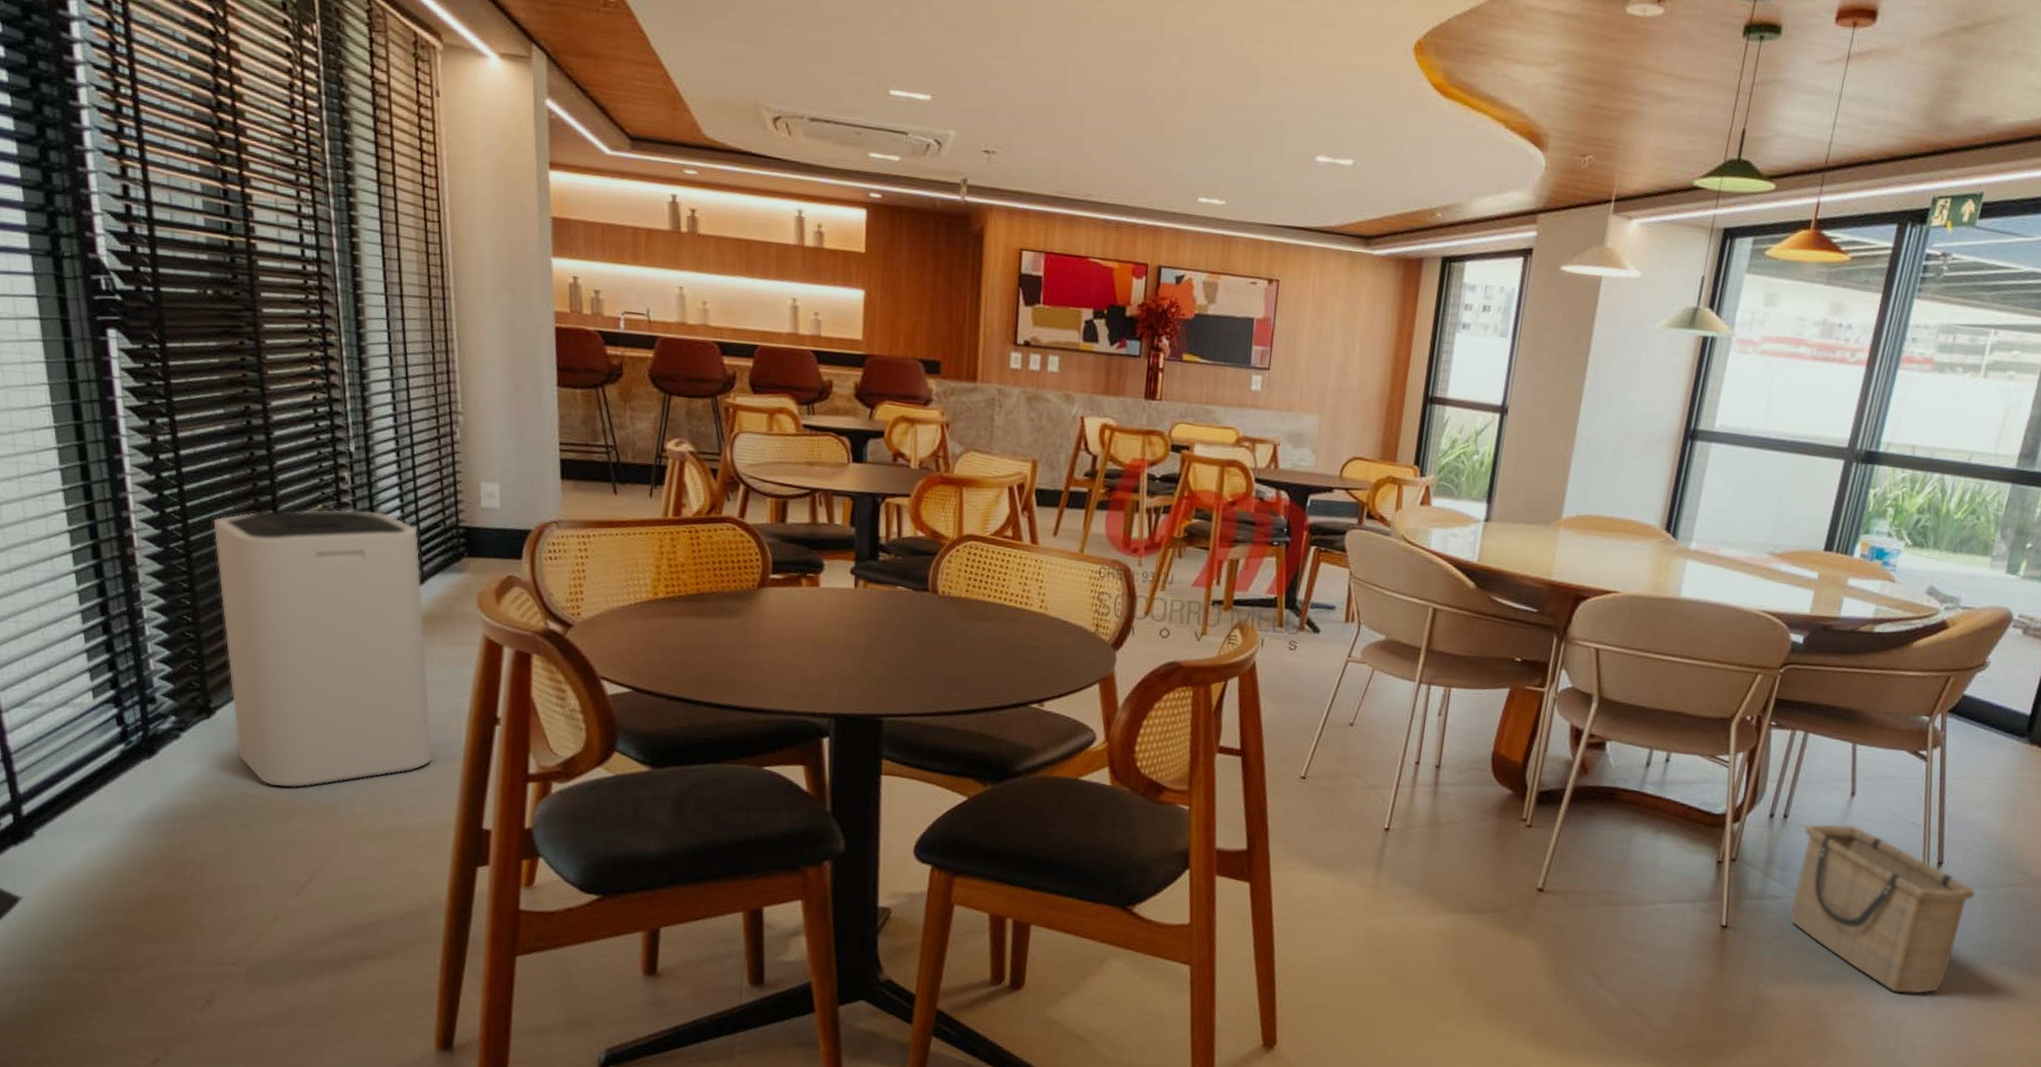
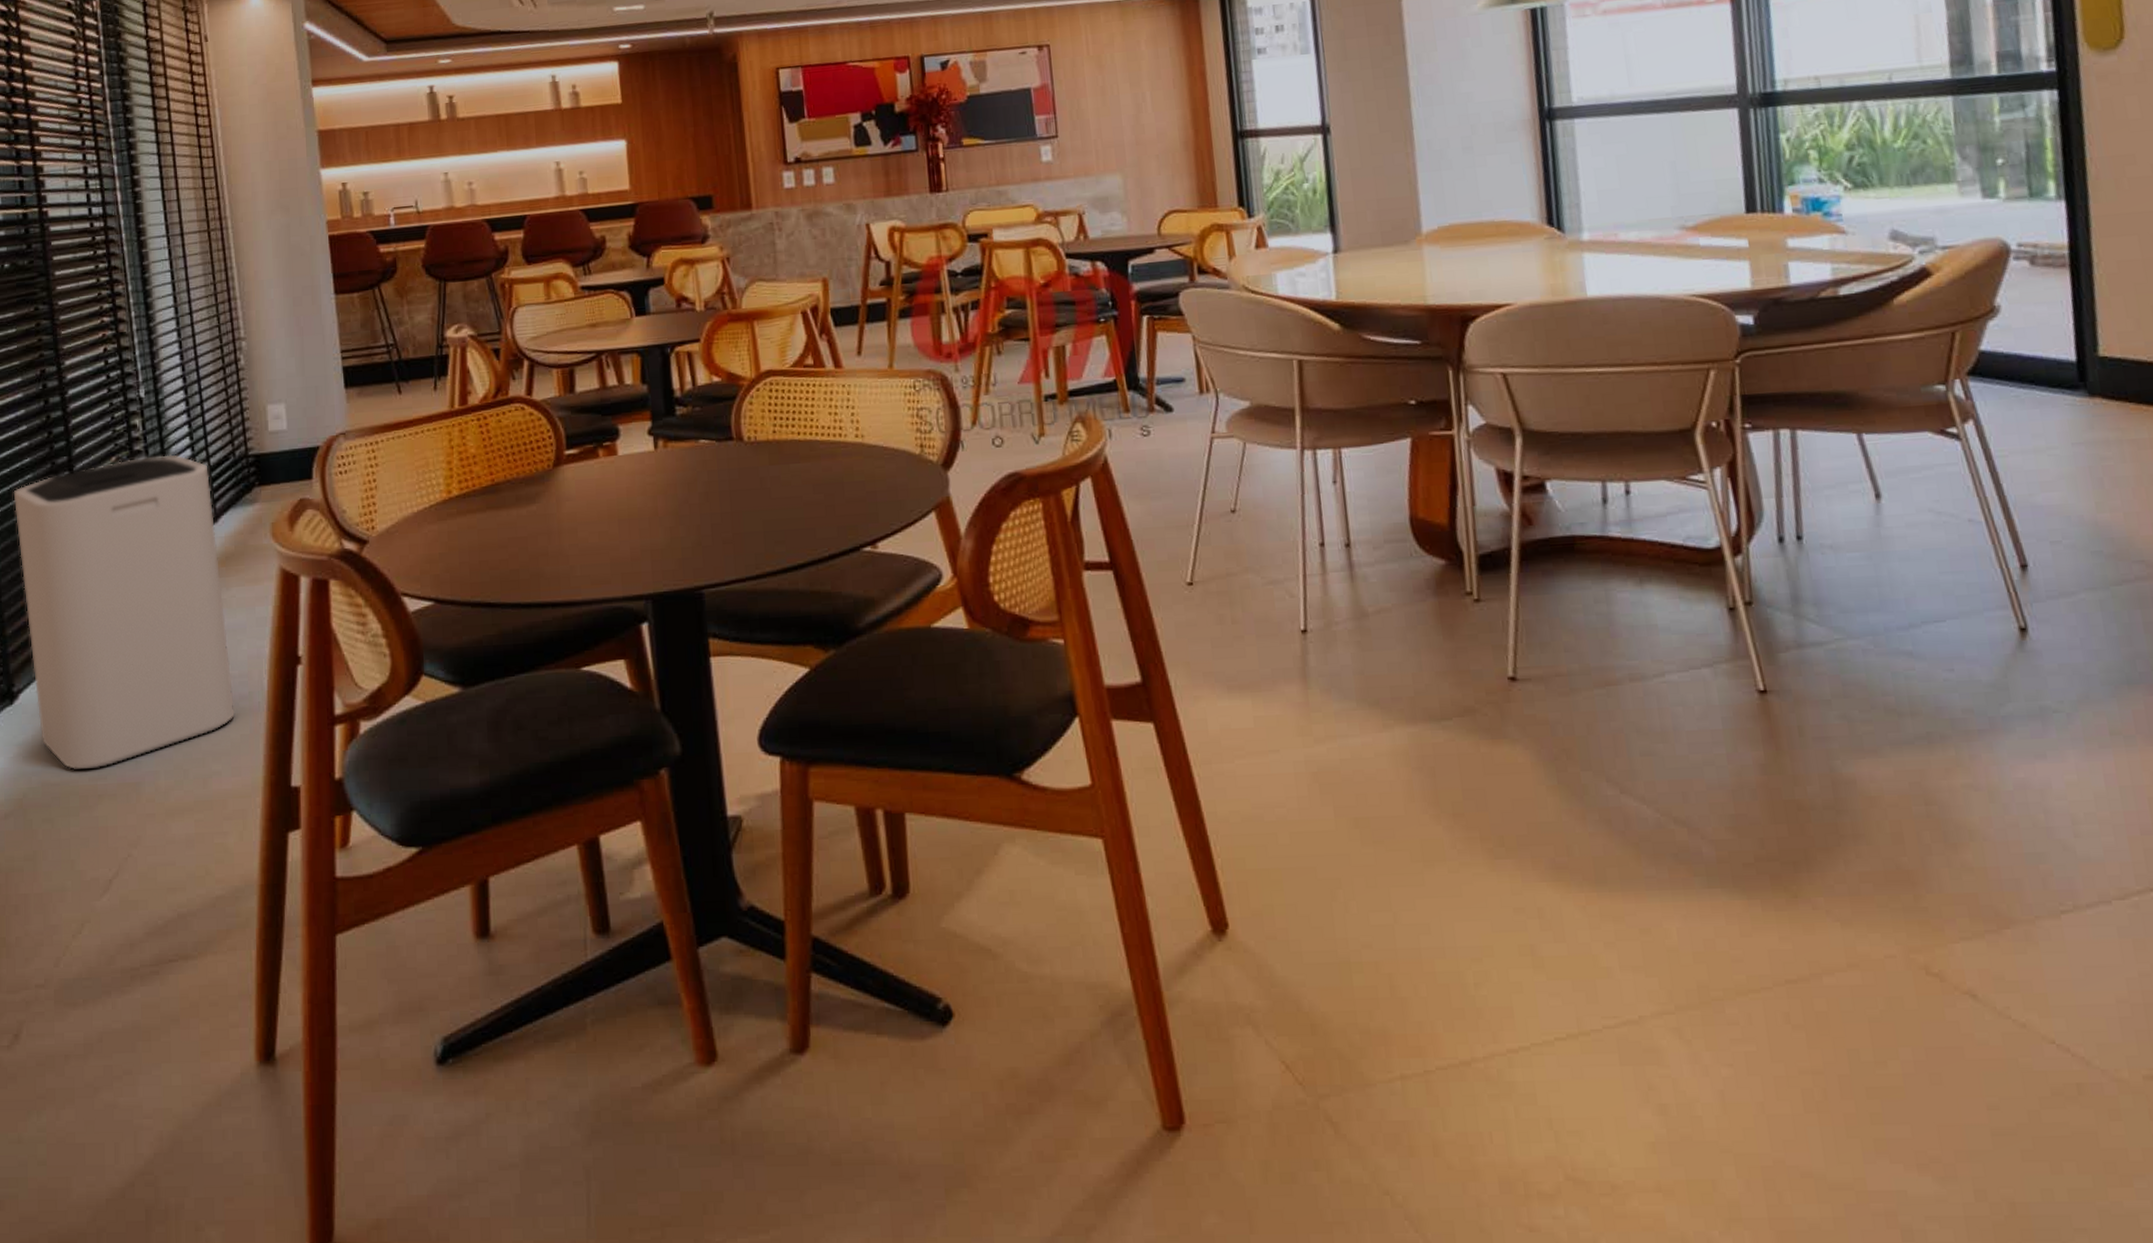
basket: present [1790,824,1975,994] -> none [1828,535,2086,748]

